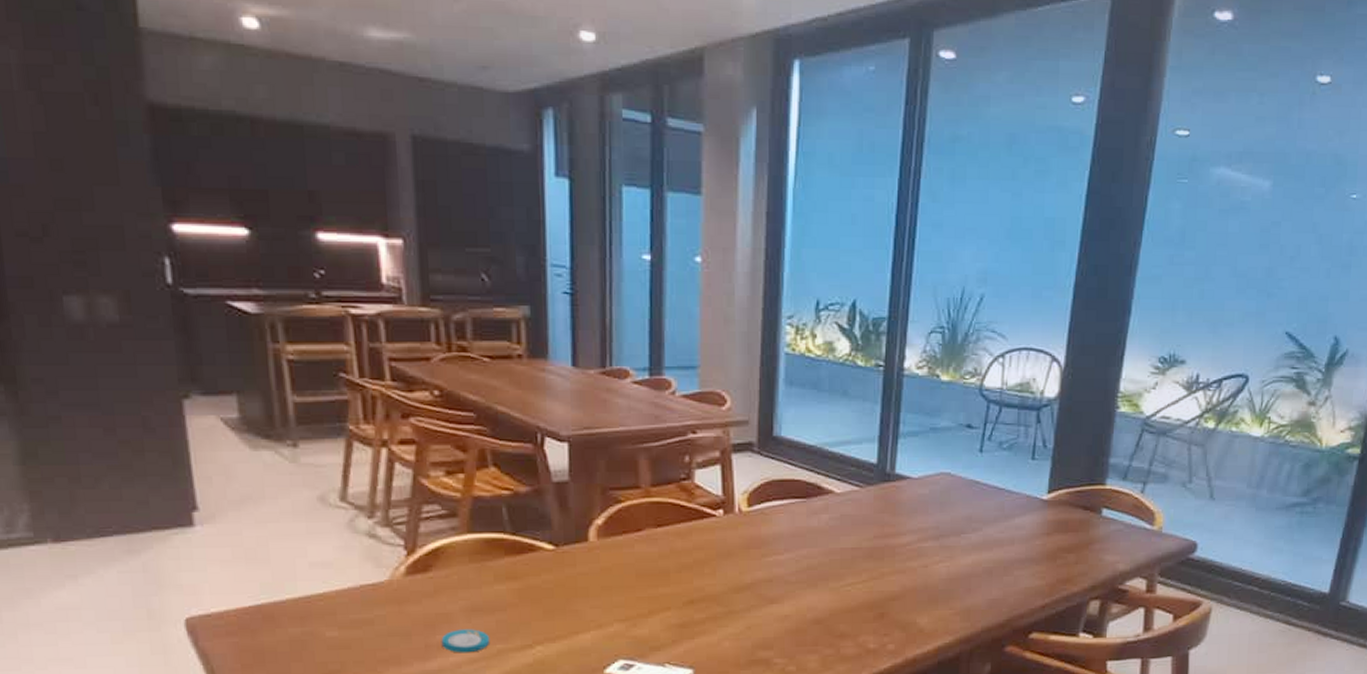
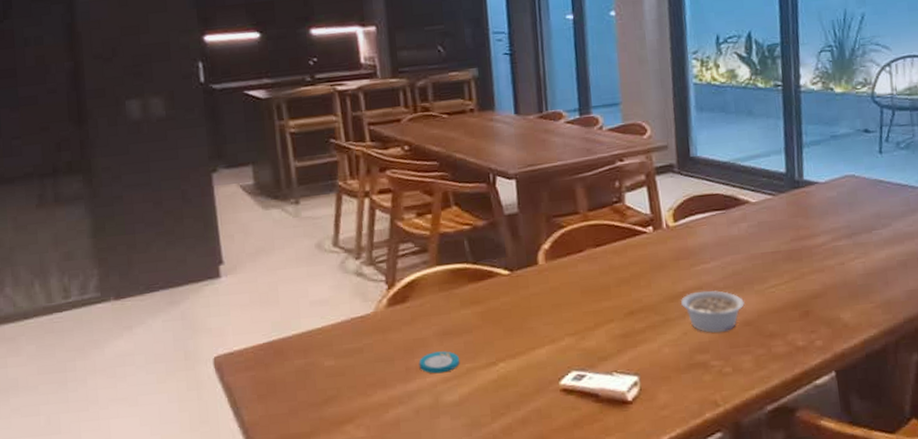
legume: none [746,583,816,630] -> present [680,290,745,333]

